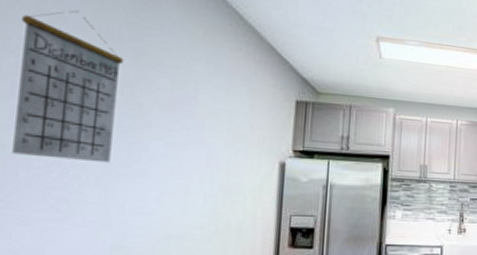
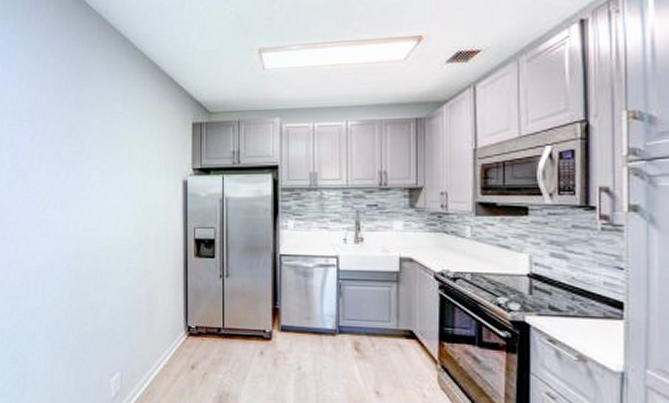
calendar: present [12,10,123,163] -> none [12,76,70,191]

